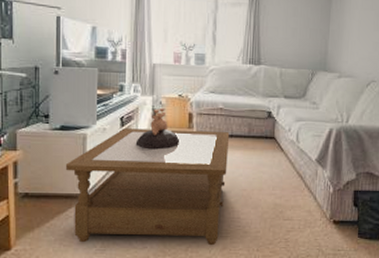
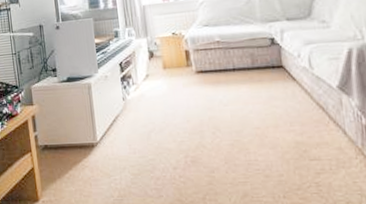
coffee table: present [65,128,230,246] -> none [75,66,237,193]
decorative bowl: present [135,107,180,150] -> none [137,48,181,93]

